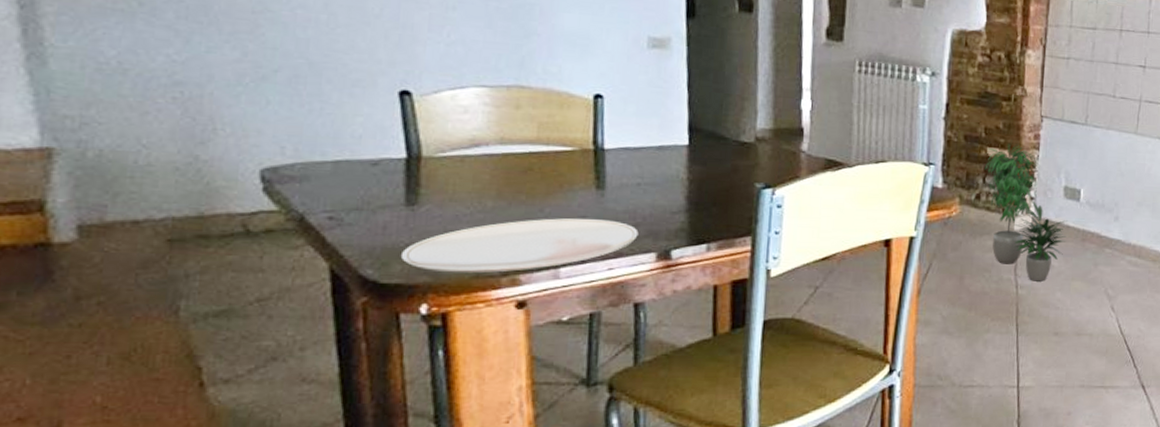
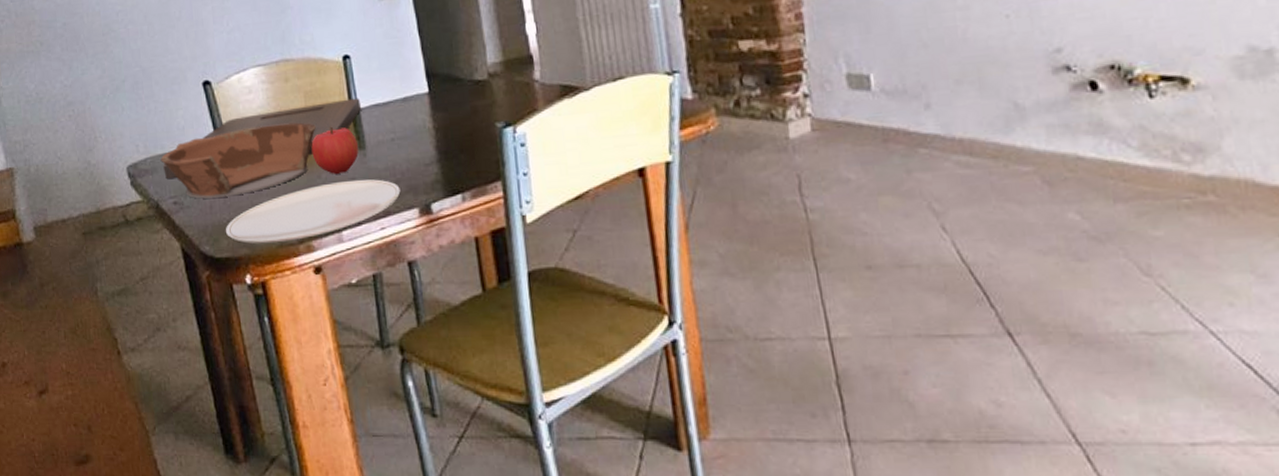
bowl: none [317,149,547,219] -> present [160,122,316,199]
cutting board: none [320,136,608,192] -> present [163,98,362,180]
fruit: none [536,161,596,211] -> present [311,126,358,175]
potted plant: present [985,142,1067,282] -> none [737,28,862,202]

